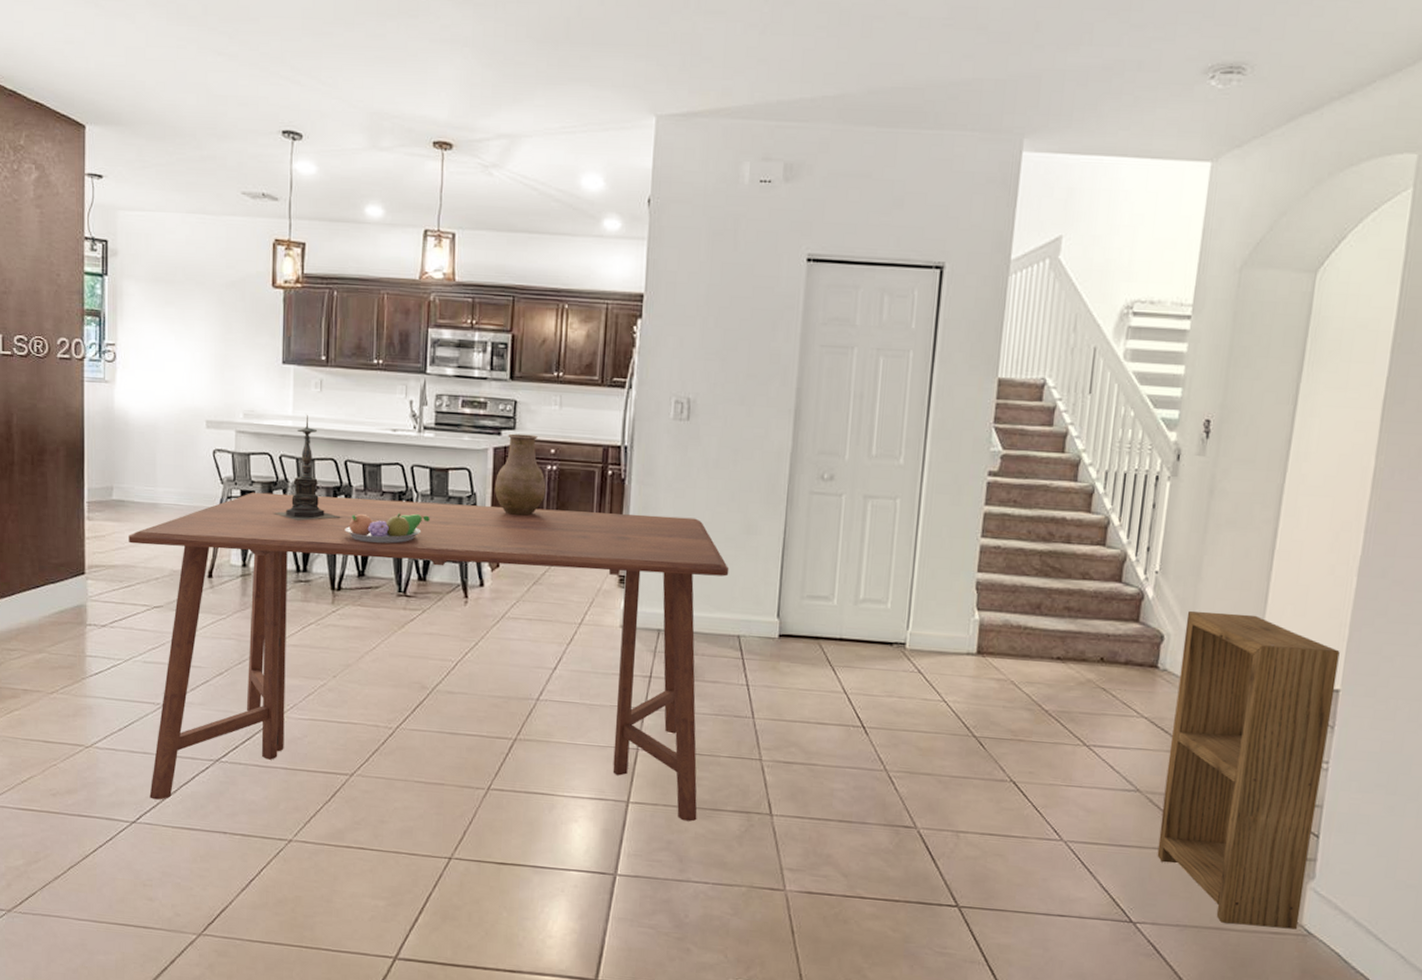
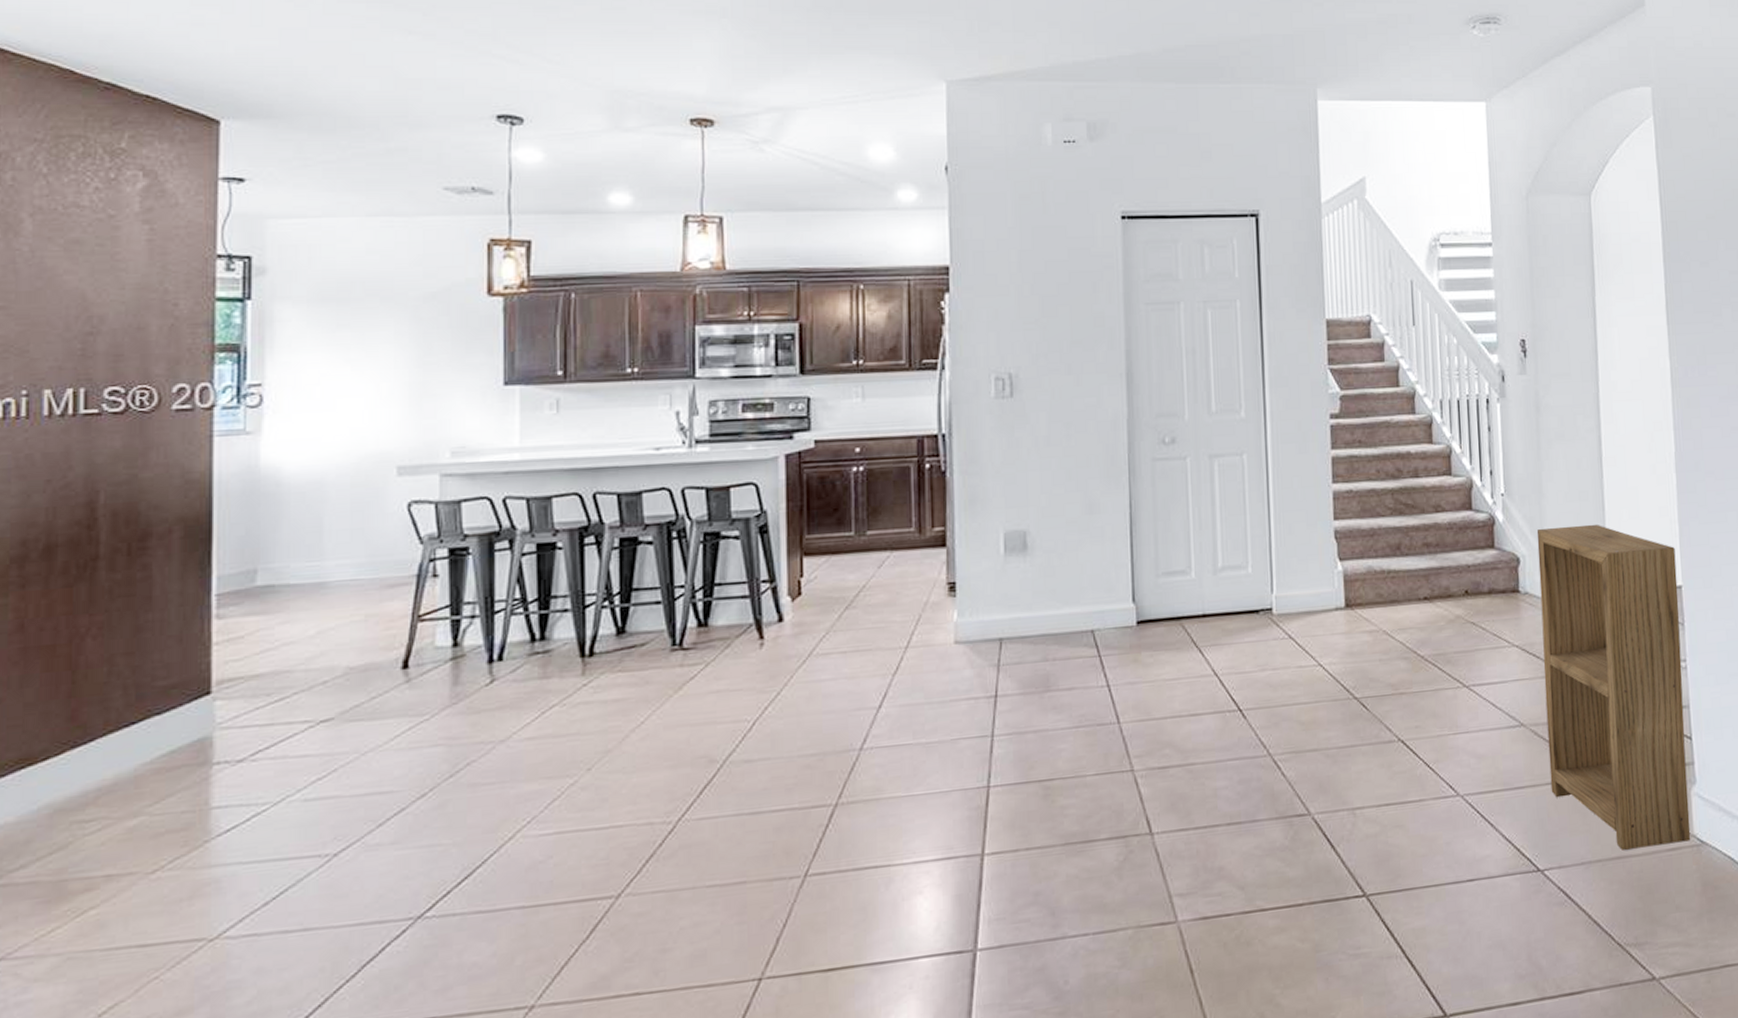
dining table: present [128,492,729,822] -> none [280,504,1074,995]
candle holder: present [272,414,341,522] -> none [495,442,591,578]
fruit bowl: present [345,512,430,544] -> none [596,545,709,591]
vase: present [494,433,546,516] -> none [788,434,853,531]

